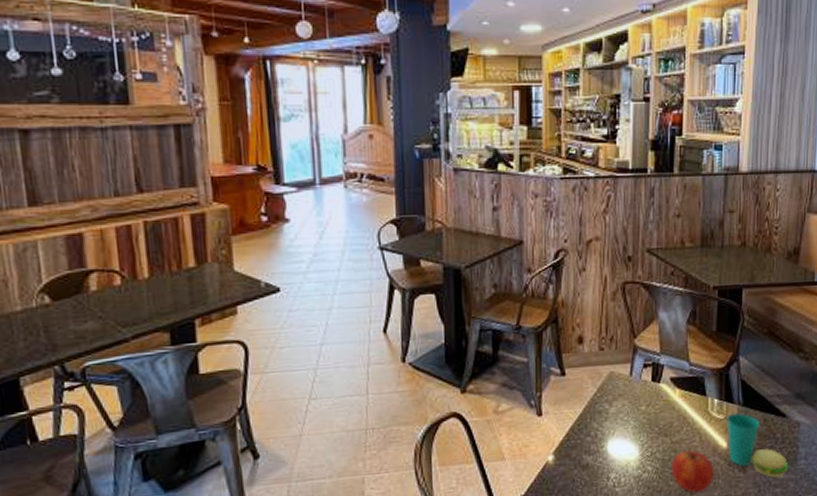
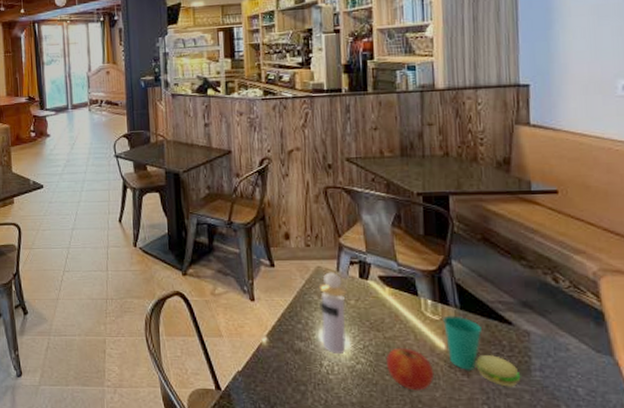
perfume bottle: none [610,376,640,465] -> present [318,272,348,355]

